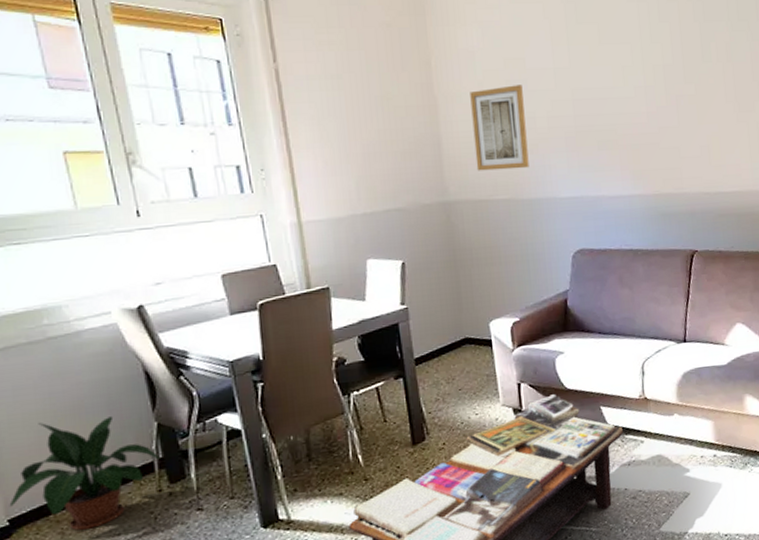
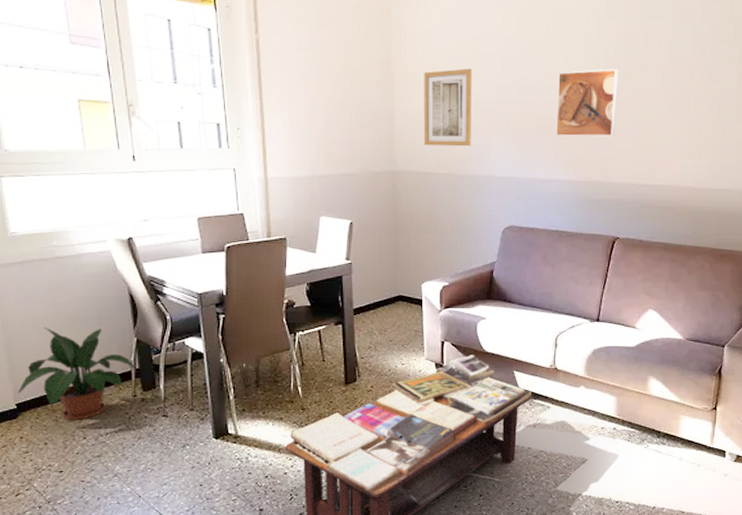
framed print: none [615,74,681,150] -> present [556,69,618,137]

